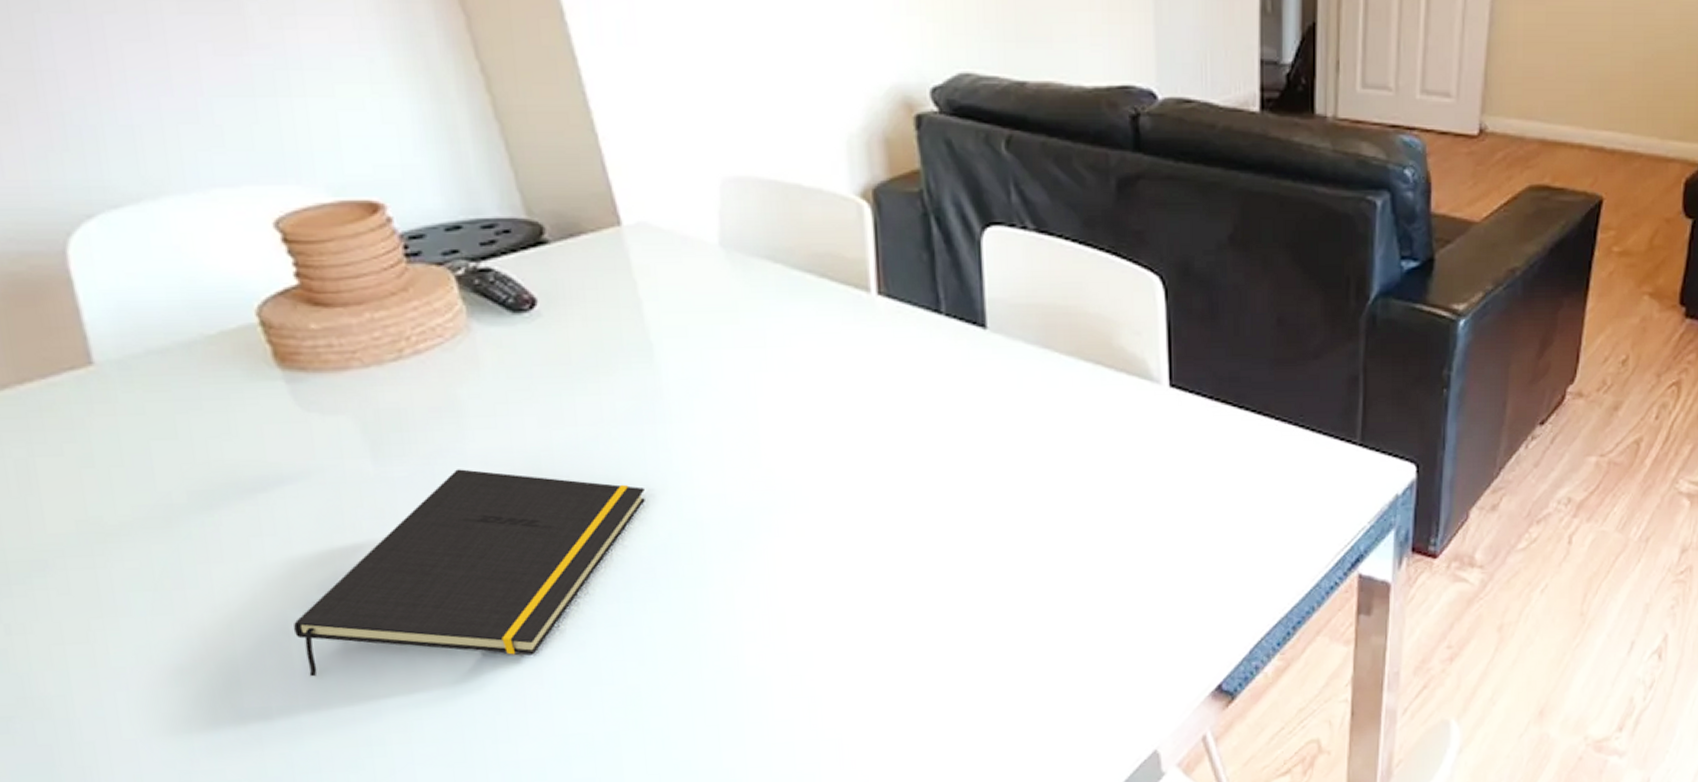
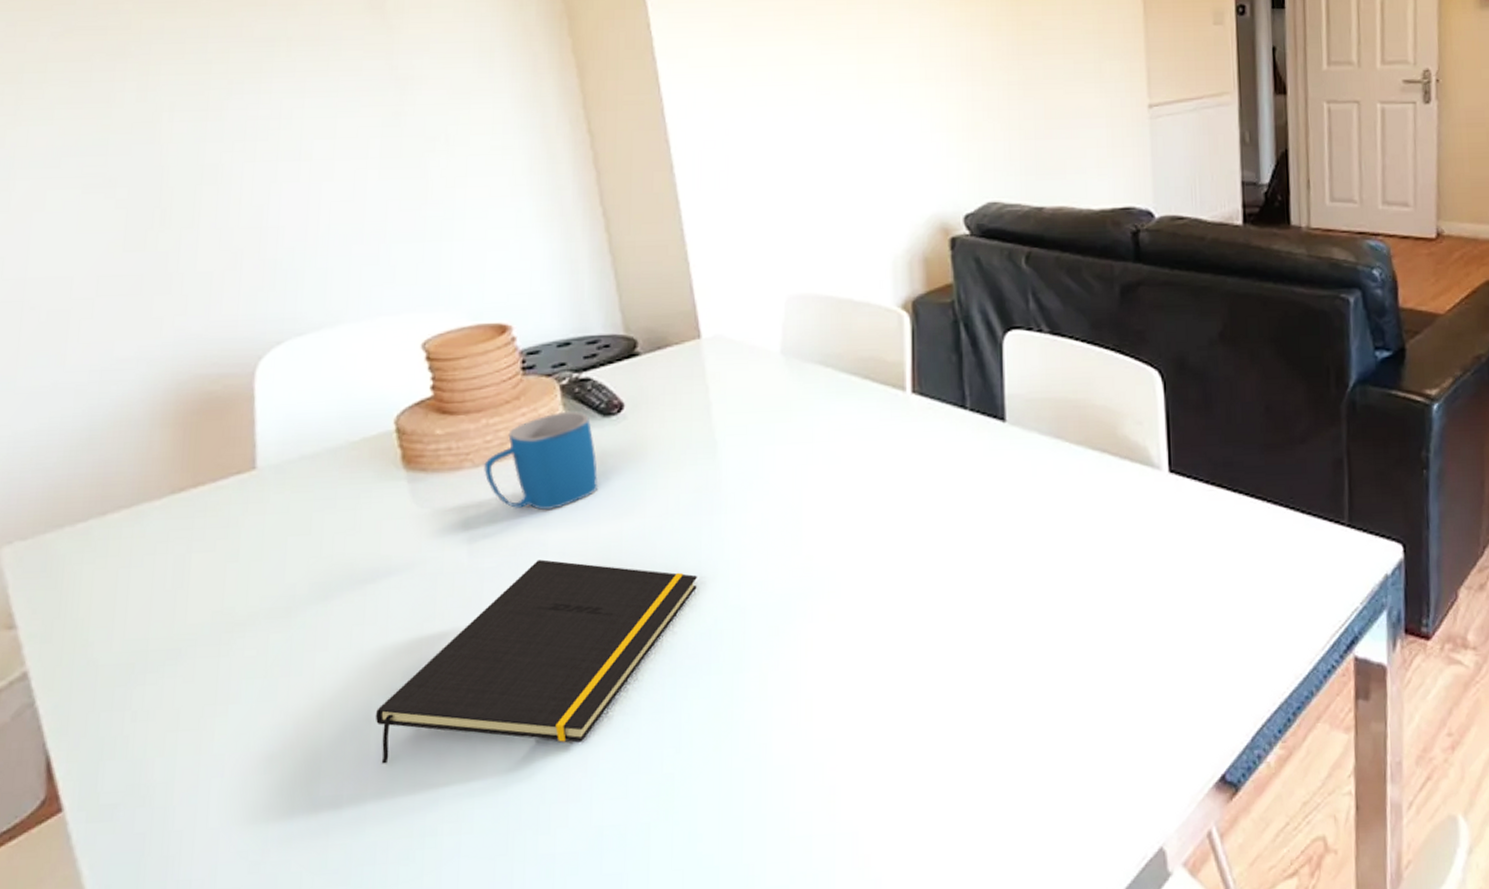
mug: none [376,305,518,417] -> present [484,411,599,511]

